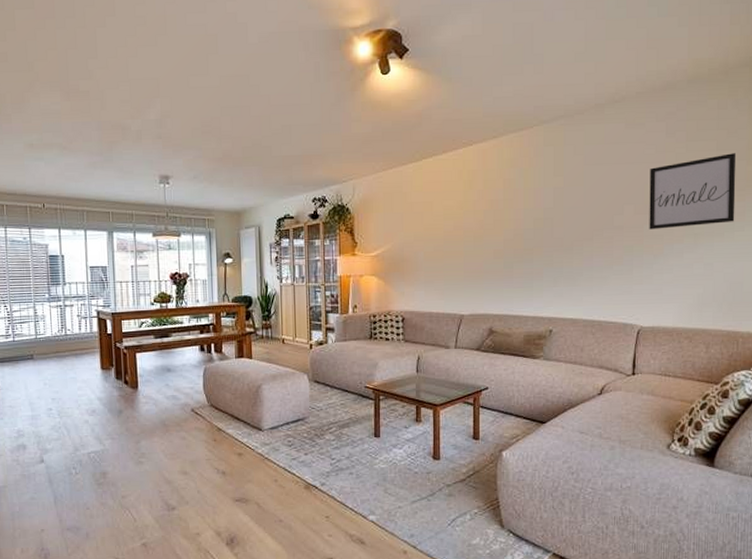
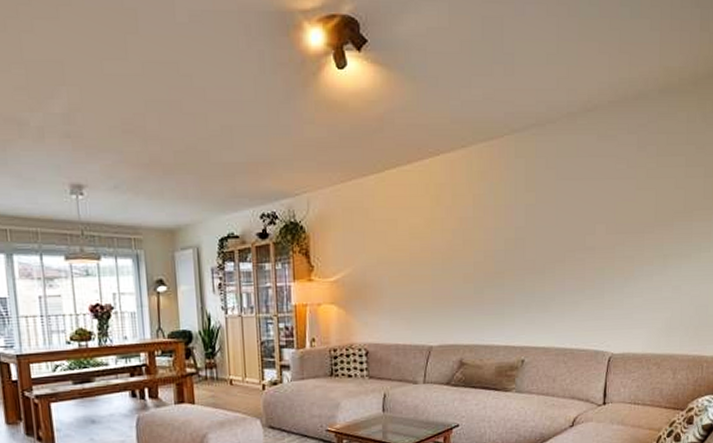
wall art: present [649,153,737,230] -> none [620,170,704,251]

